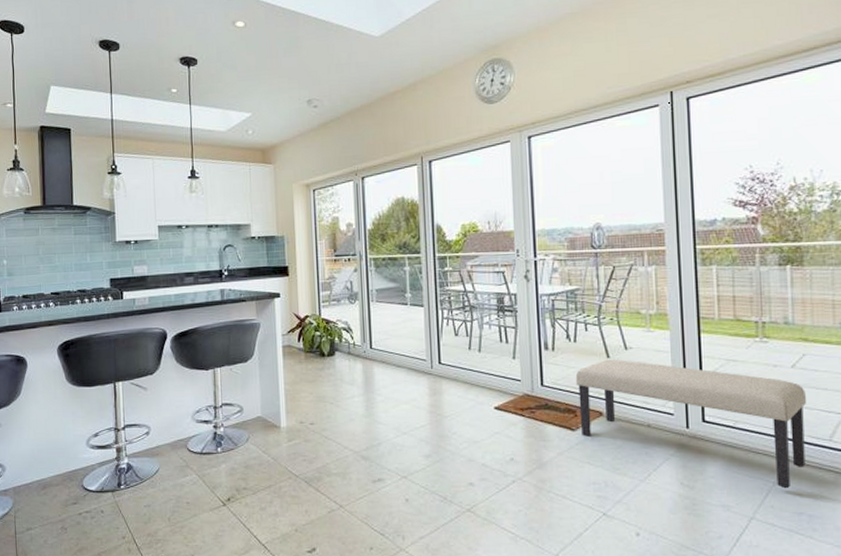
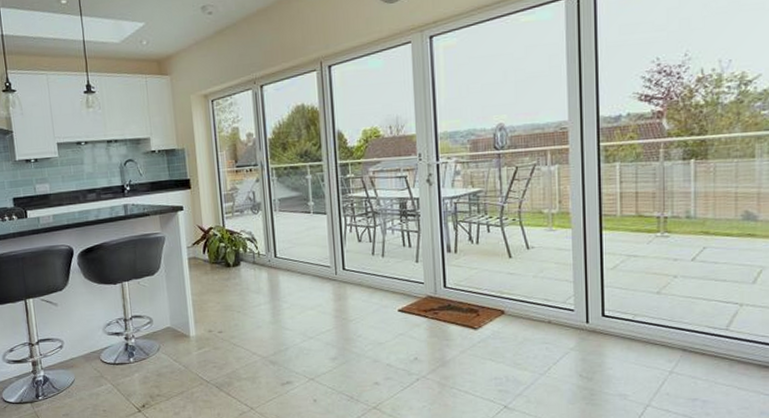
bench: present [575,359,806,489] -> none [478,259,704,377]

